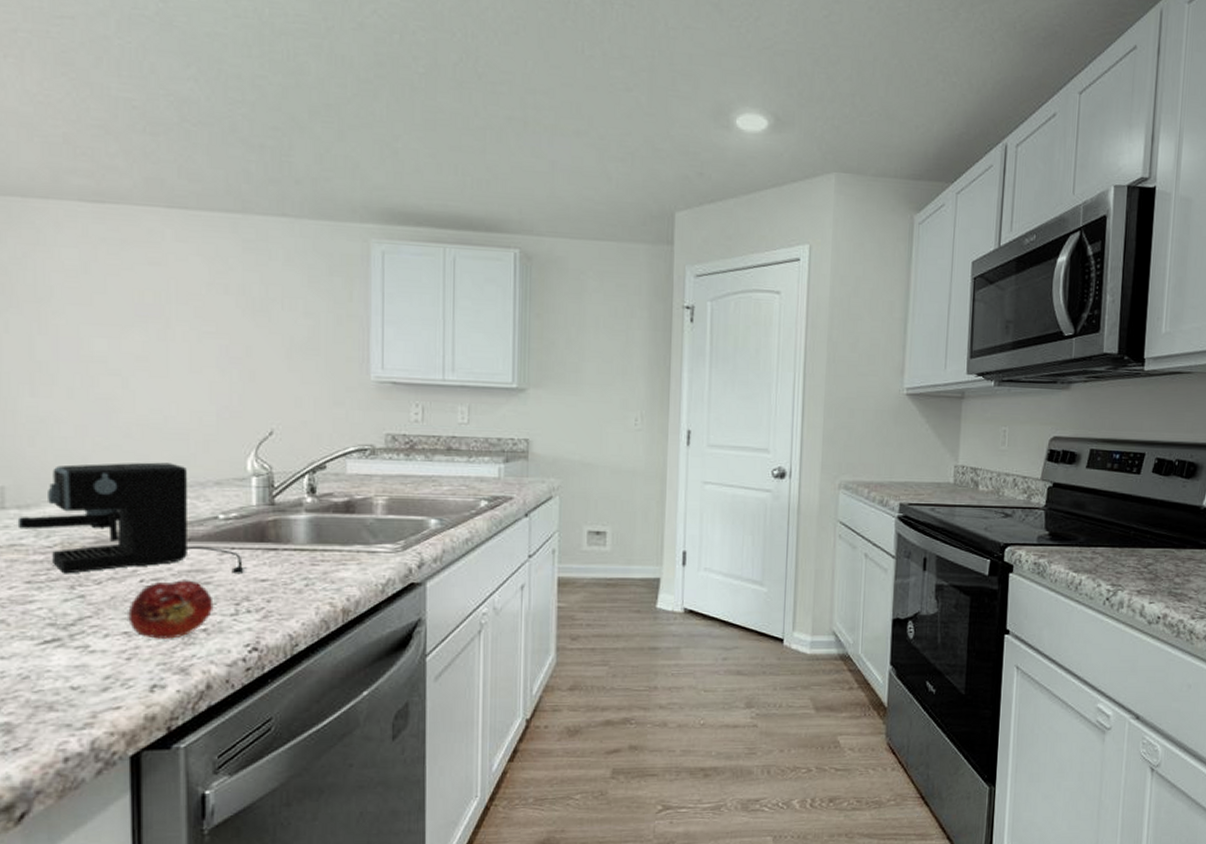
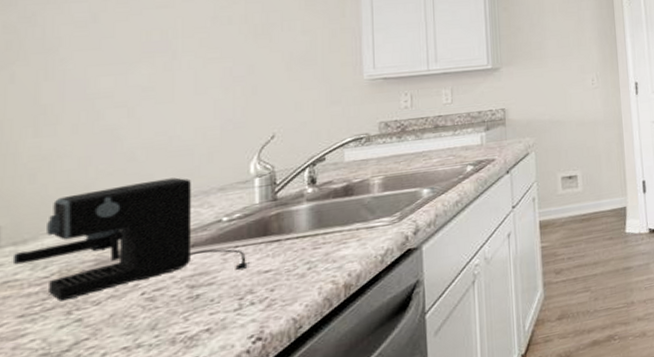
fruit: present [128,580,214,640] -> none [128,284,217,349]

